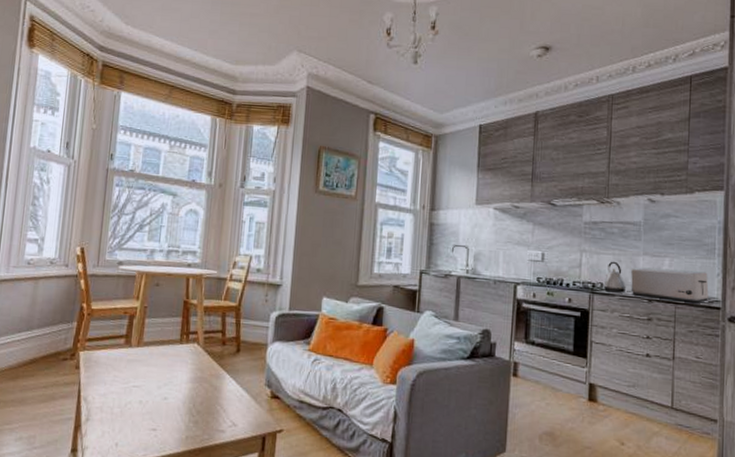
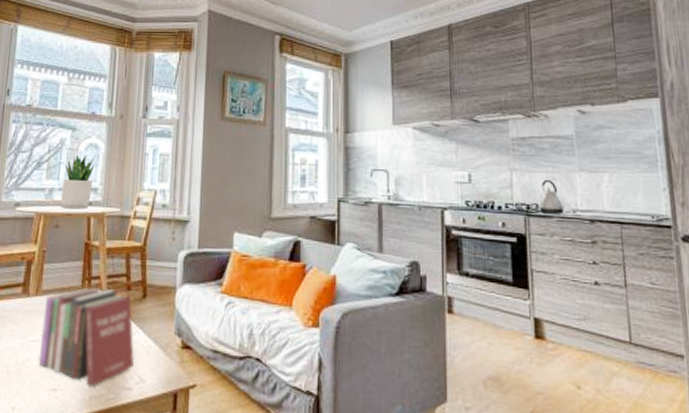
books: none [140,340,228,427] -> present [39,287,134,385]
planter: none [161,219,195,271] -> present [60,154,96,210]
toaster: present [631,267,709,304] -> none [568,184,657,223]

